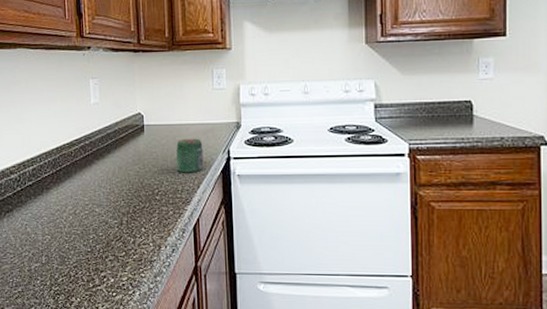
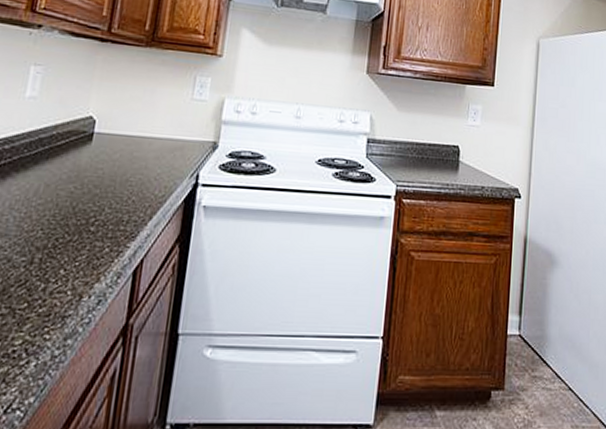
jar: present [176,138,204,173] -> none [126,155,167,200]

